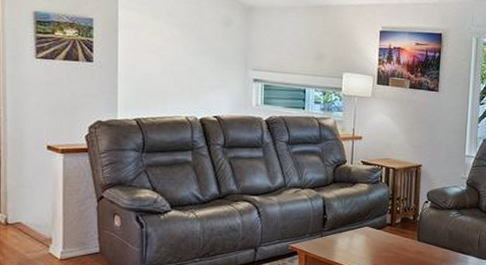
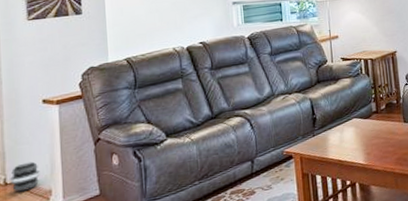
speaker: none [11,206,41,234] -> present [10,161,40,193]

